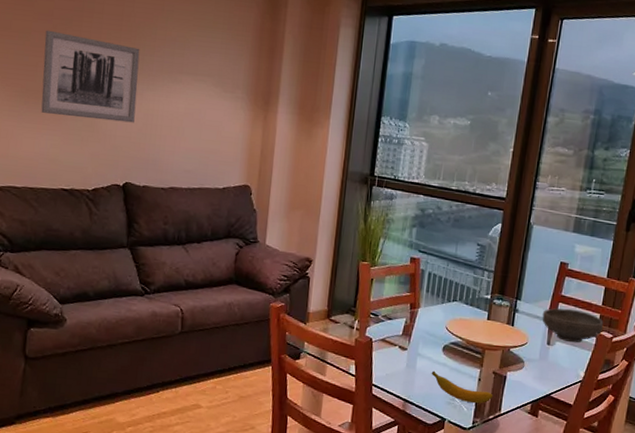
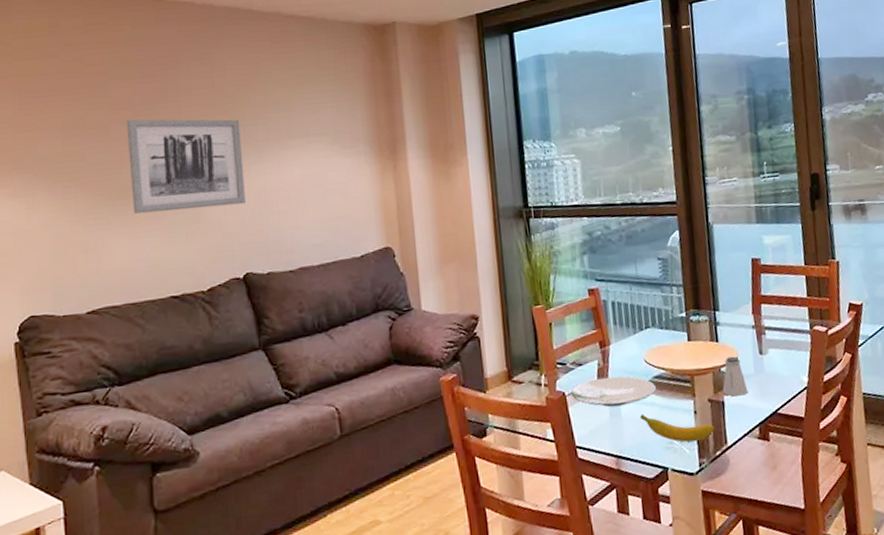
plate: none [376,333,450,361] -> present [570,376,656,407]
saltshaker: none [507,340,530,375] -> present [722,356,748,397]
bowl: present [542,308,604,343] -> none [746,308,815,347]

